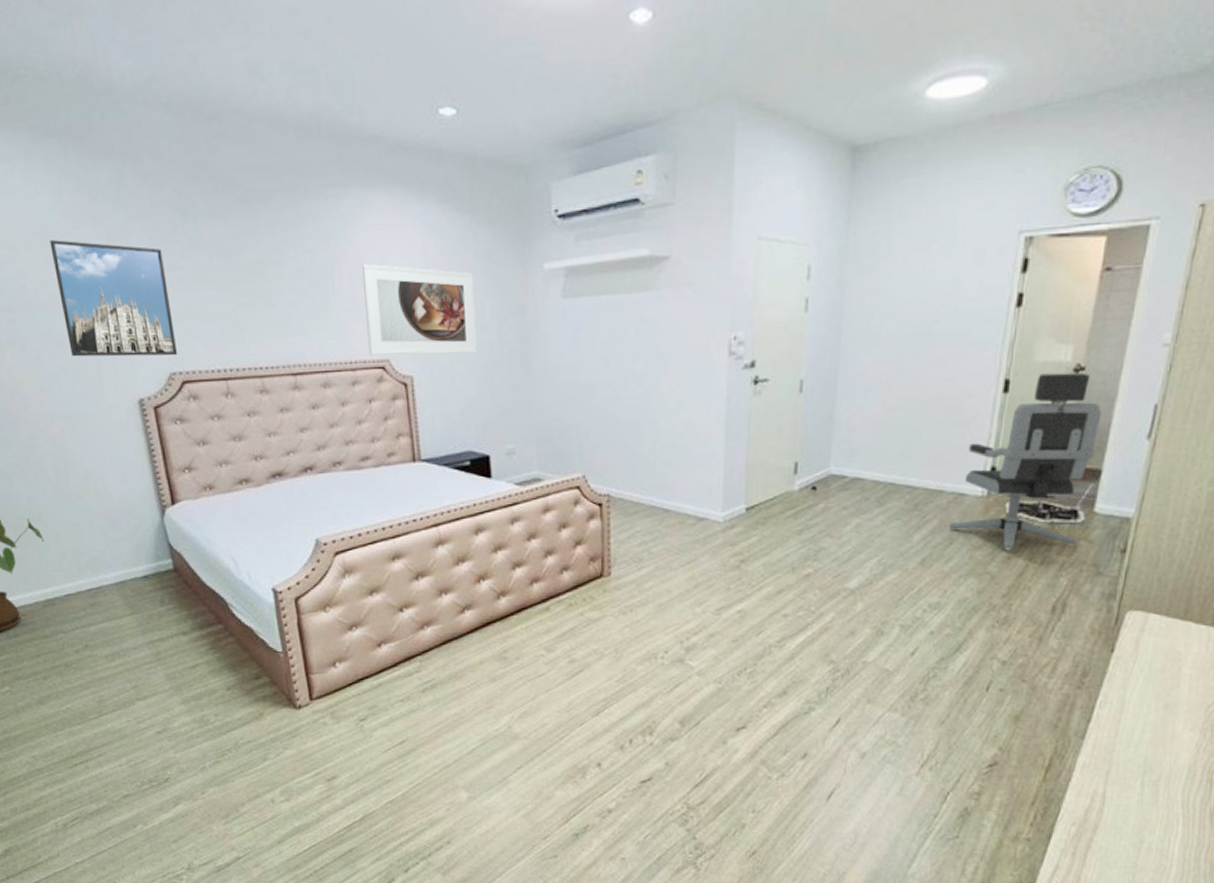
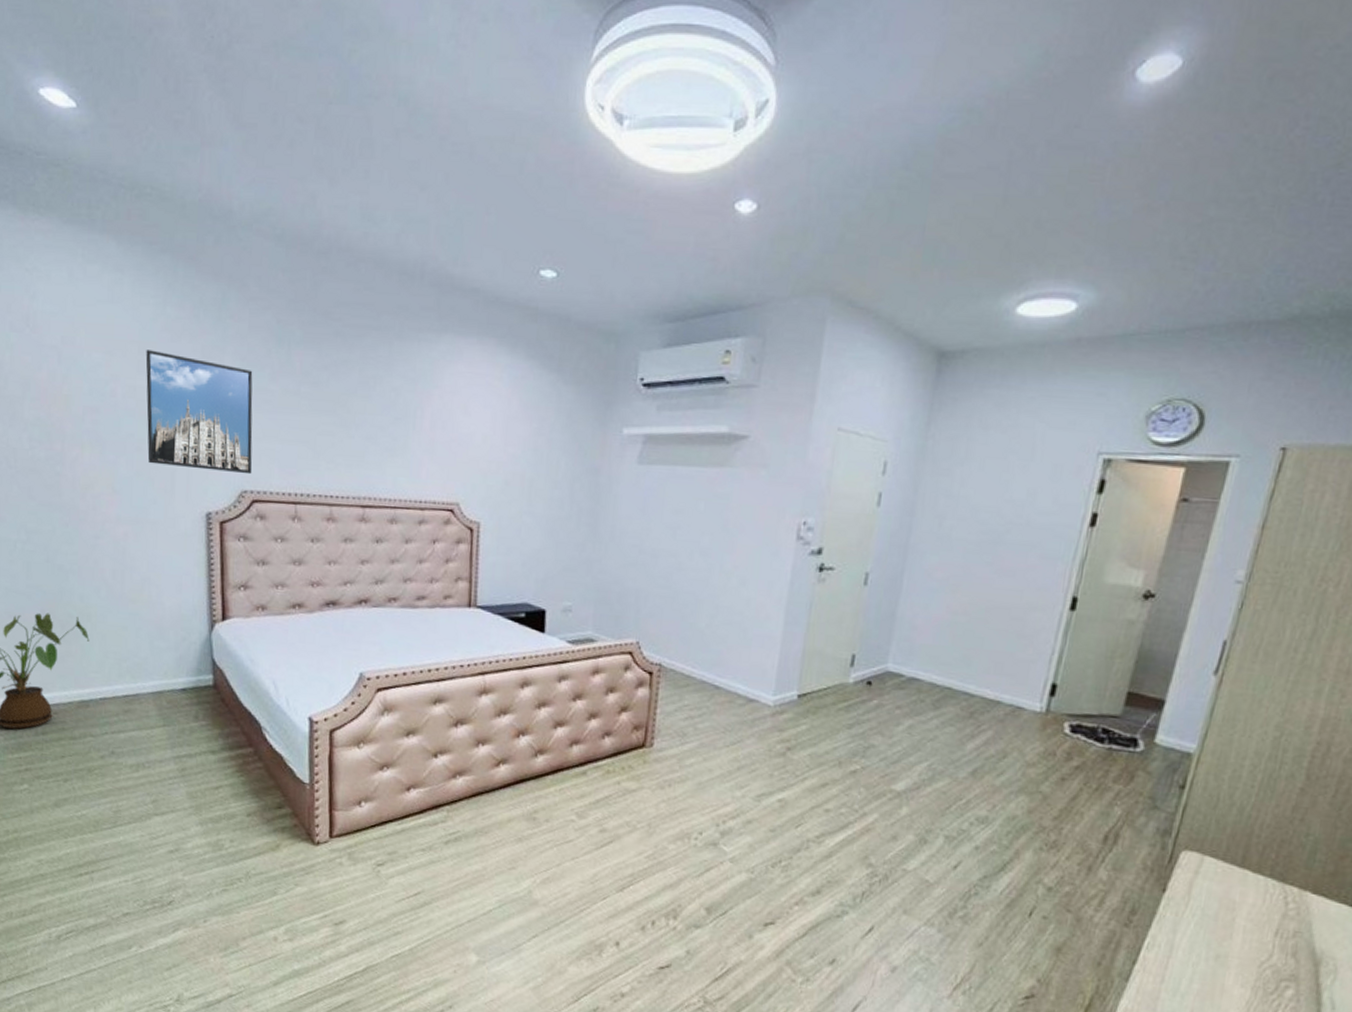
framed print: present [362,263,477,355] -> none [440,407,553,508]
office chair: present [949,372,1101,551] -> none [1004,595,1169,776]

